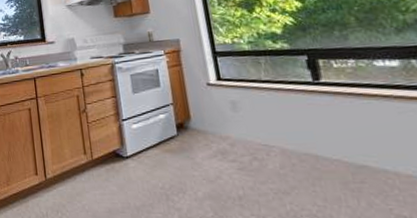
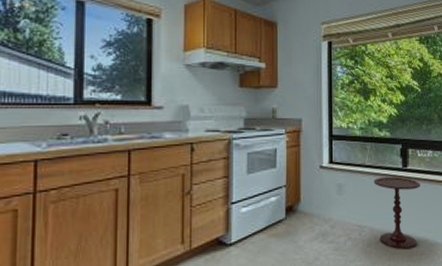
side table: none [275,91,354,175] -> present [373,176,420,250]

